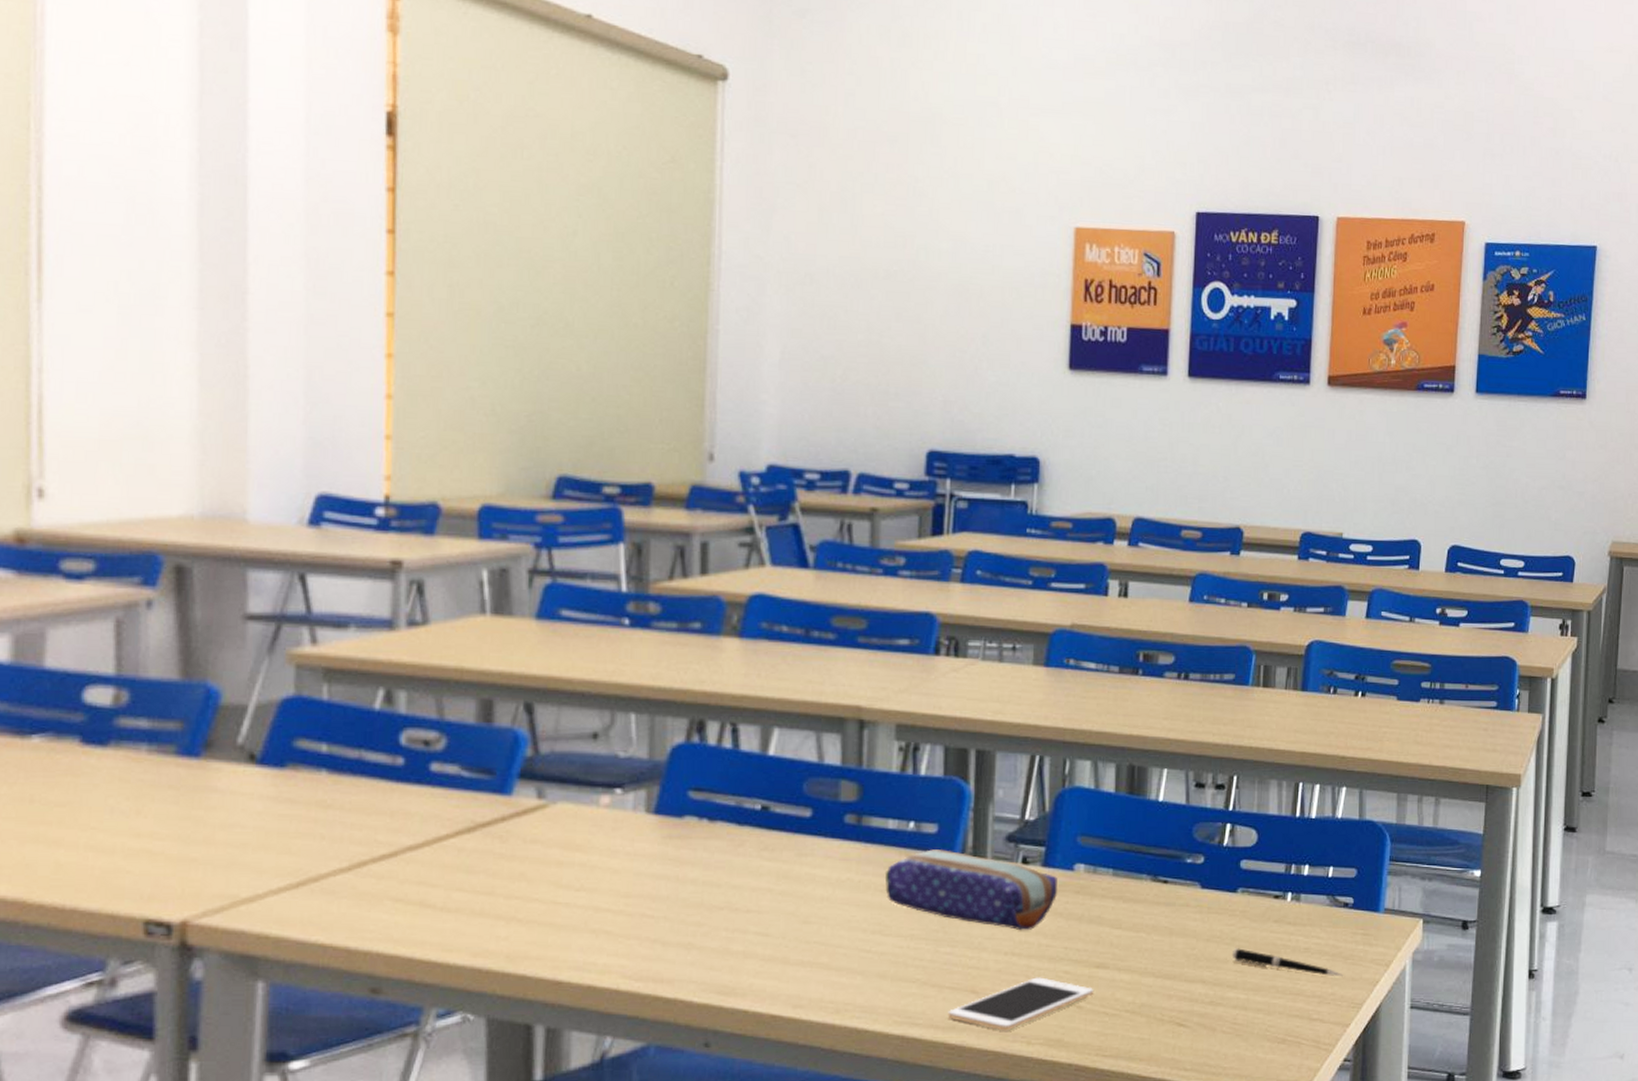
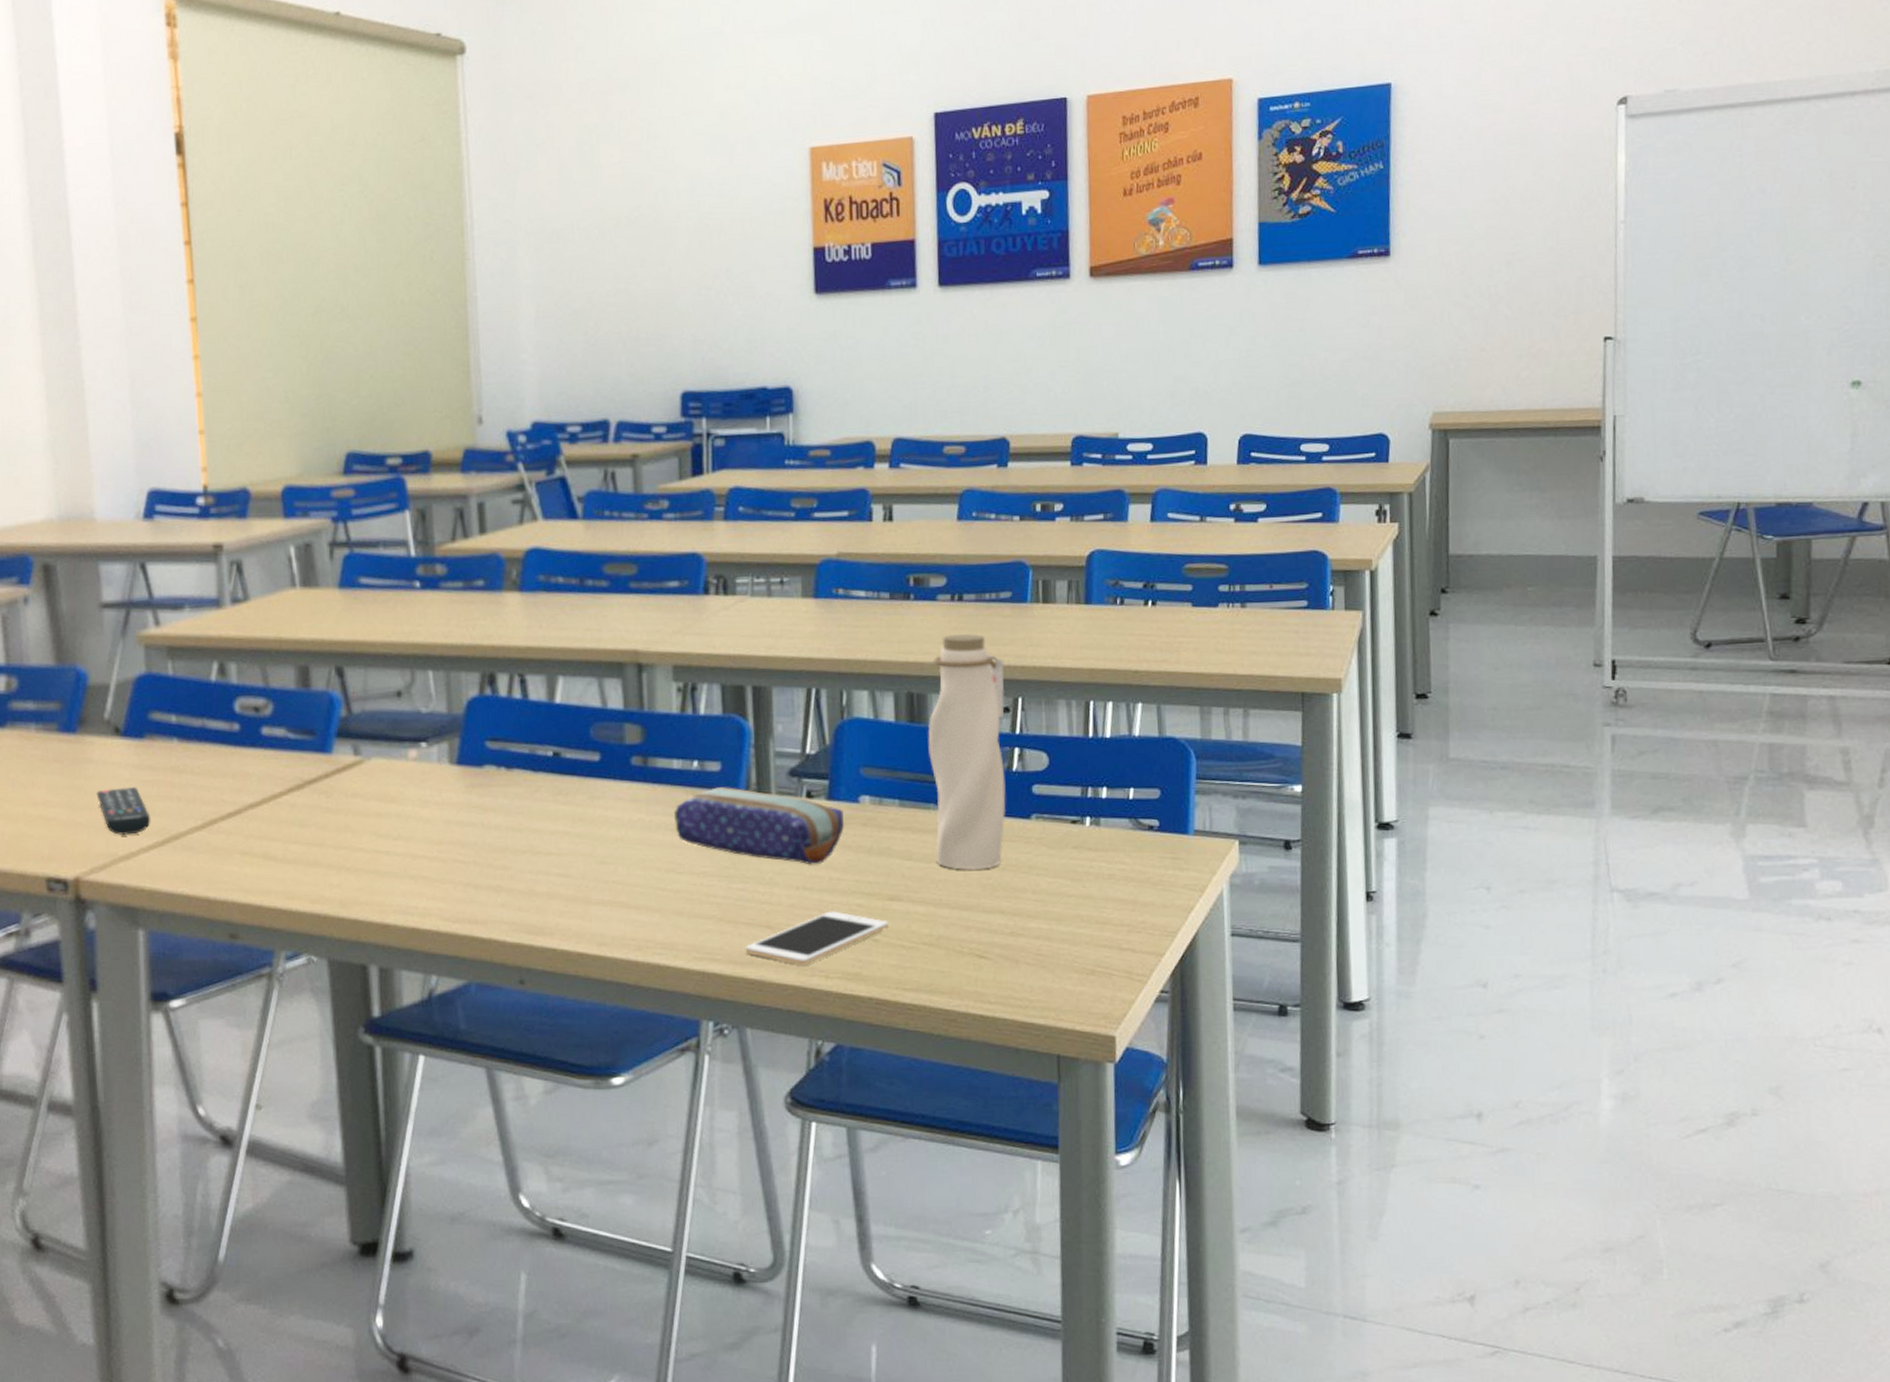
remote control: none [219,821,285,875] -> present [96,787,151,835]
water bottle: none [1144,712,1223,940] -> present [928,634,1006,870]
pen: present [1232,948,1343,976] -> none [1031,876,1153,903]

